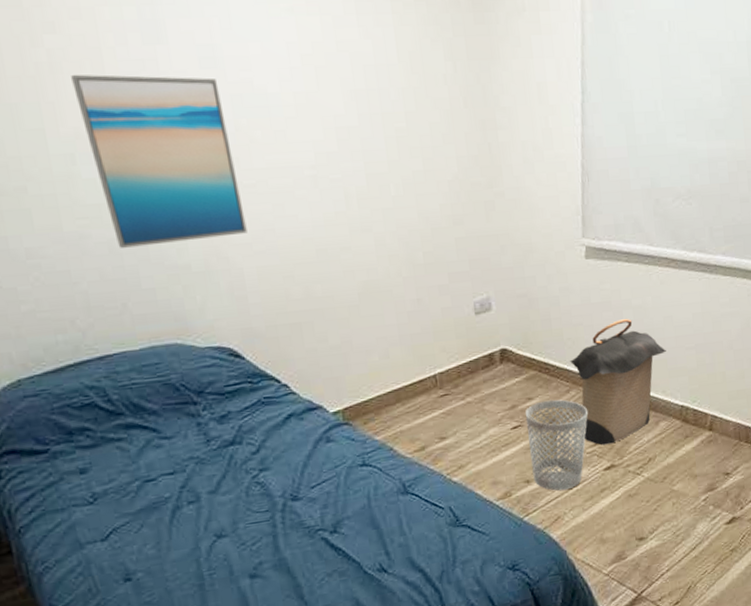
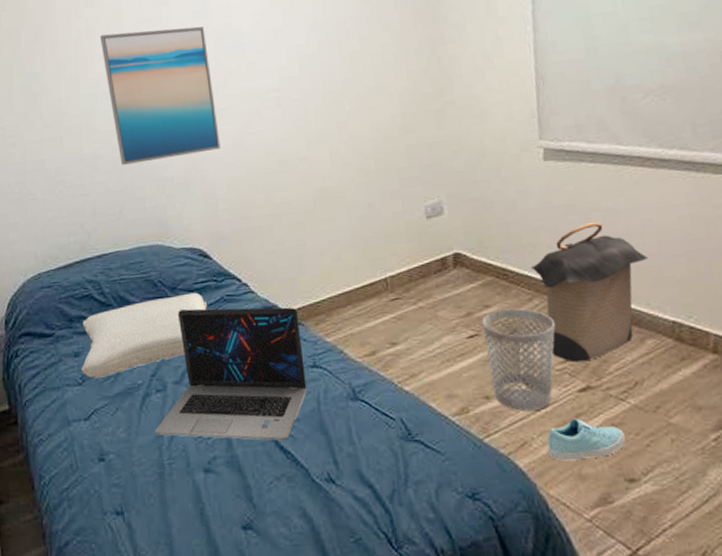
pillow: none [86,395,242,496] -> present [81,292,207,378]
laptop: none [190,407,357,548] -> present [155,307,307,441]
sneaker: none [577,492,639,530] -> present [547,418,626,461]

